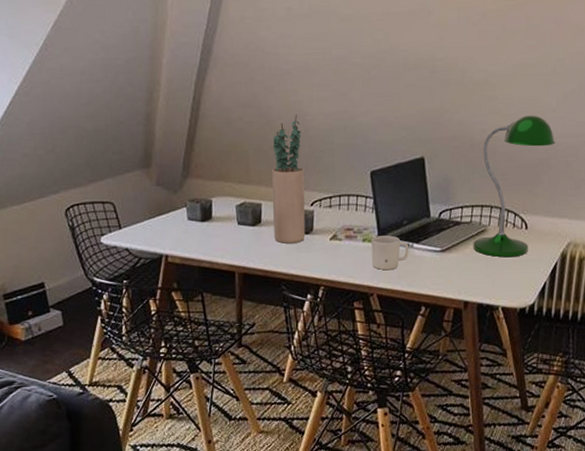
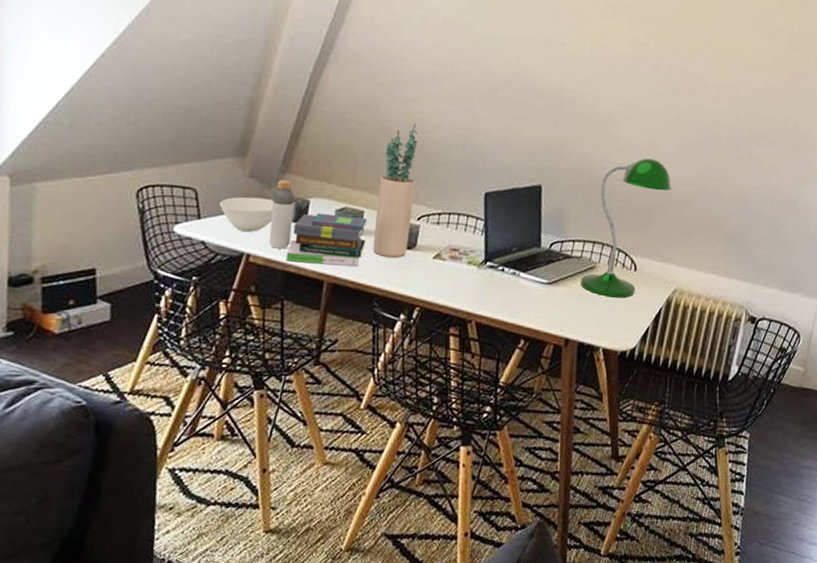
bowl: none [135,203,182,235] -> present [219,197,274,232]
bottle: none [179,183,201,247] -> present [268,179,295,249]
books: none [199,210,267,258] -> present [285,213,367,266]
mug: present [371,235,409,271] -> none [474,260,516,298]

